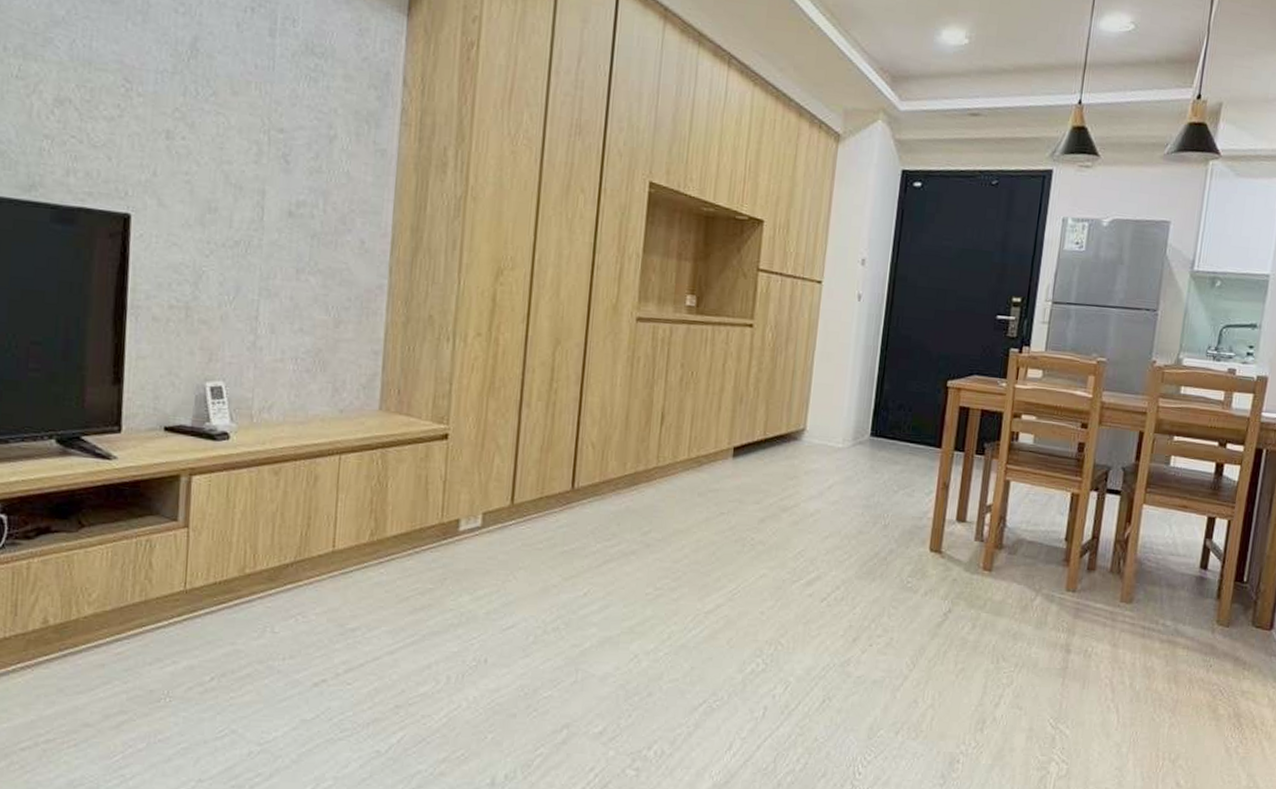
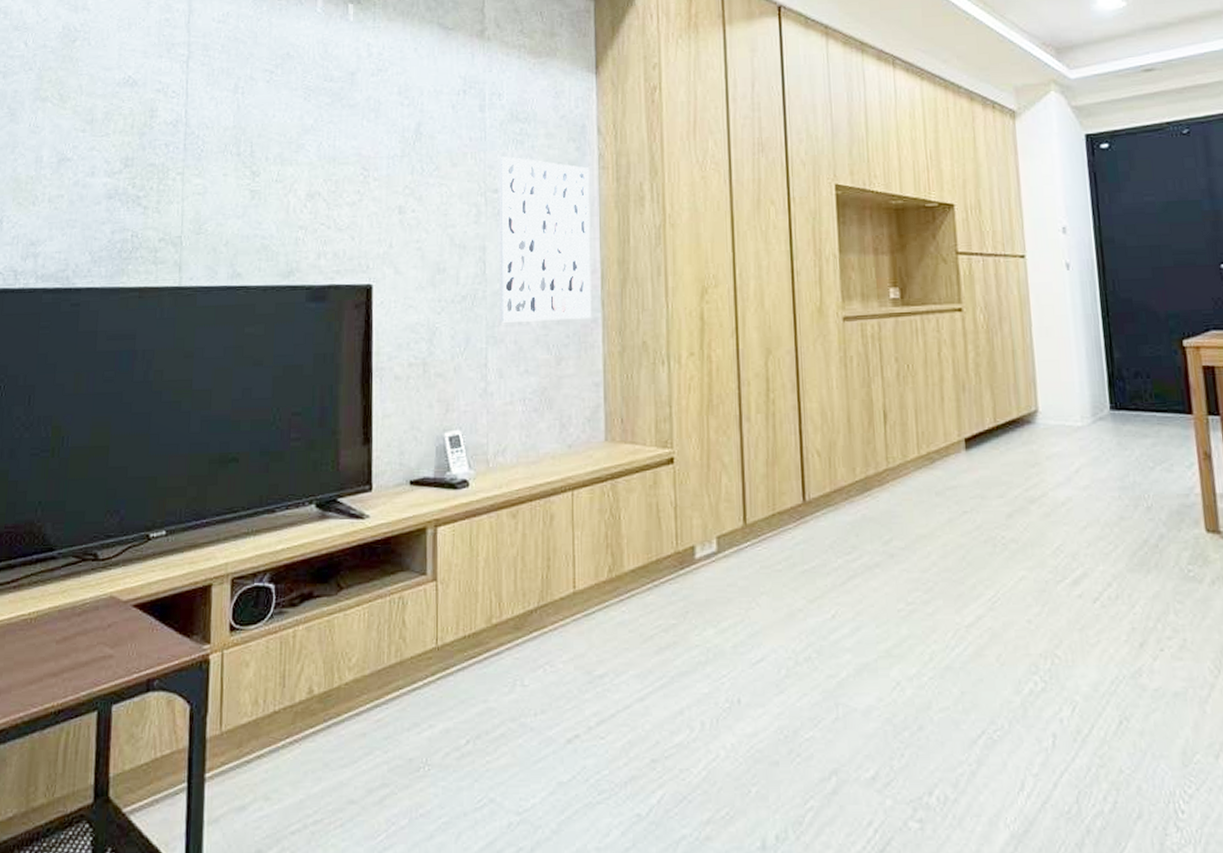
wall art: none [275,92,390,285] -> present [499,156,592,323]

